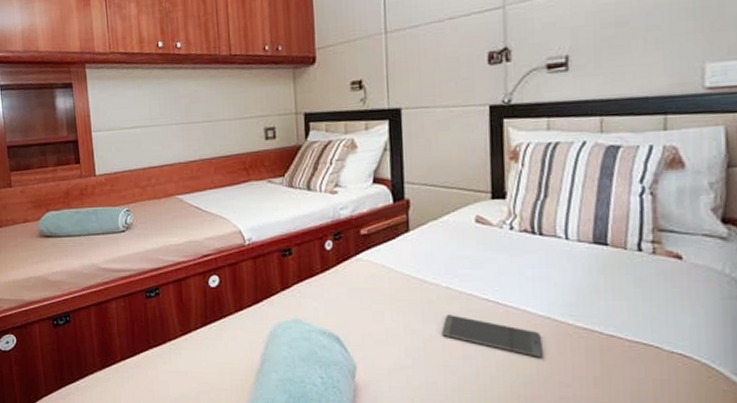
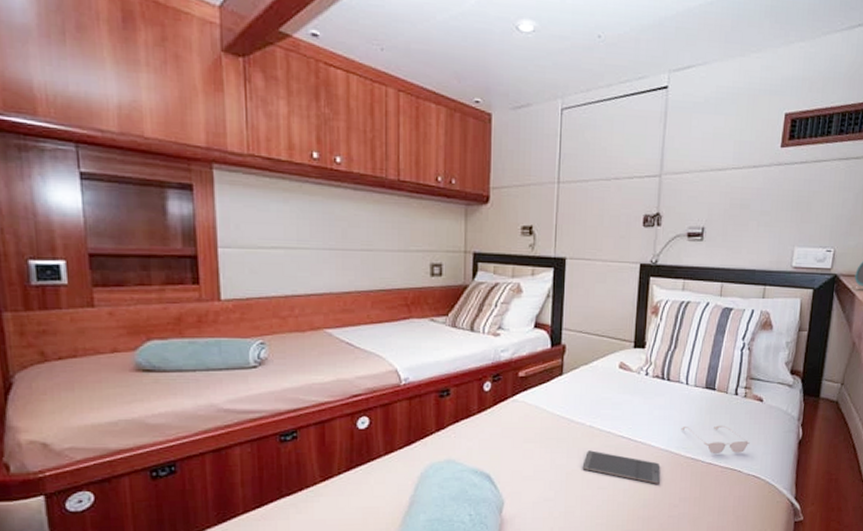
eyeglasses: none [564,288,669,325] -> present [681,425,750,455]

